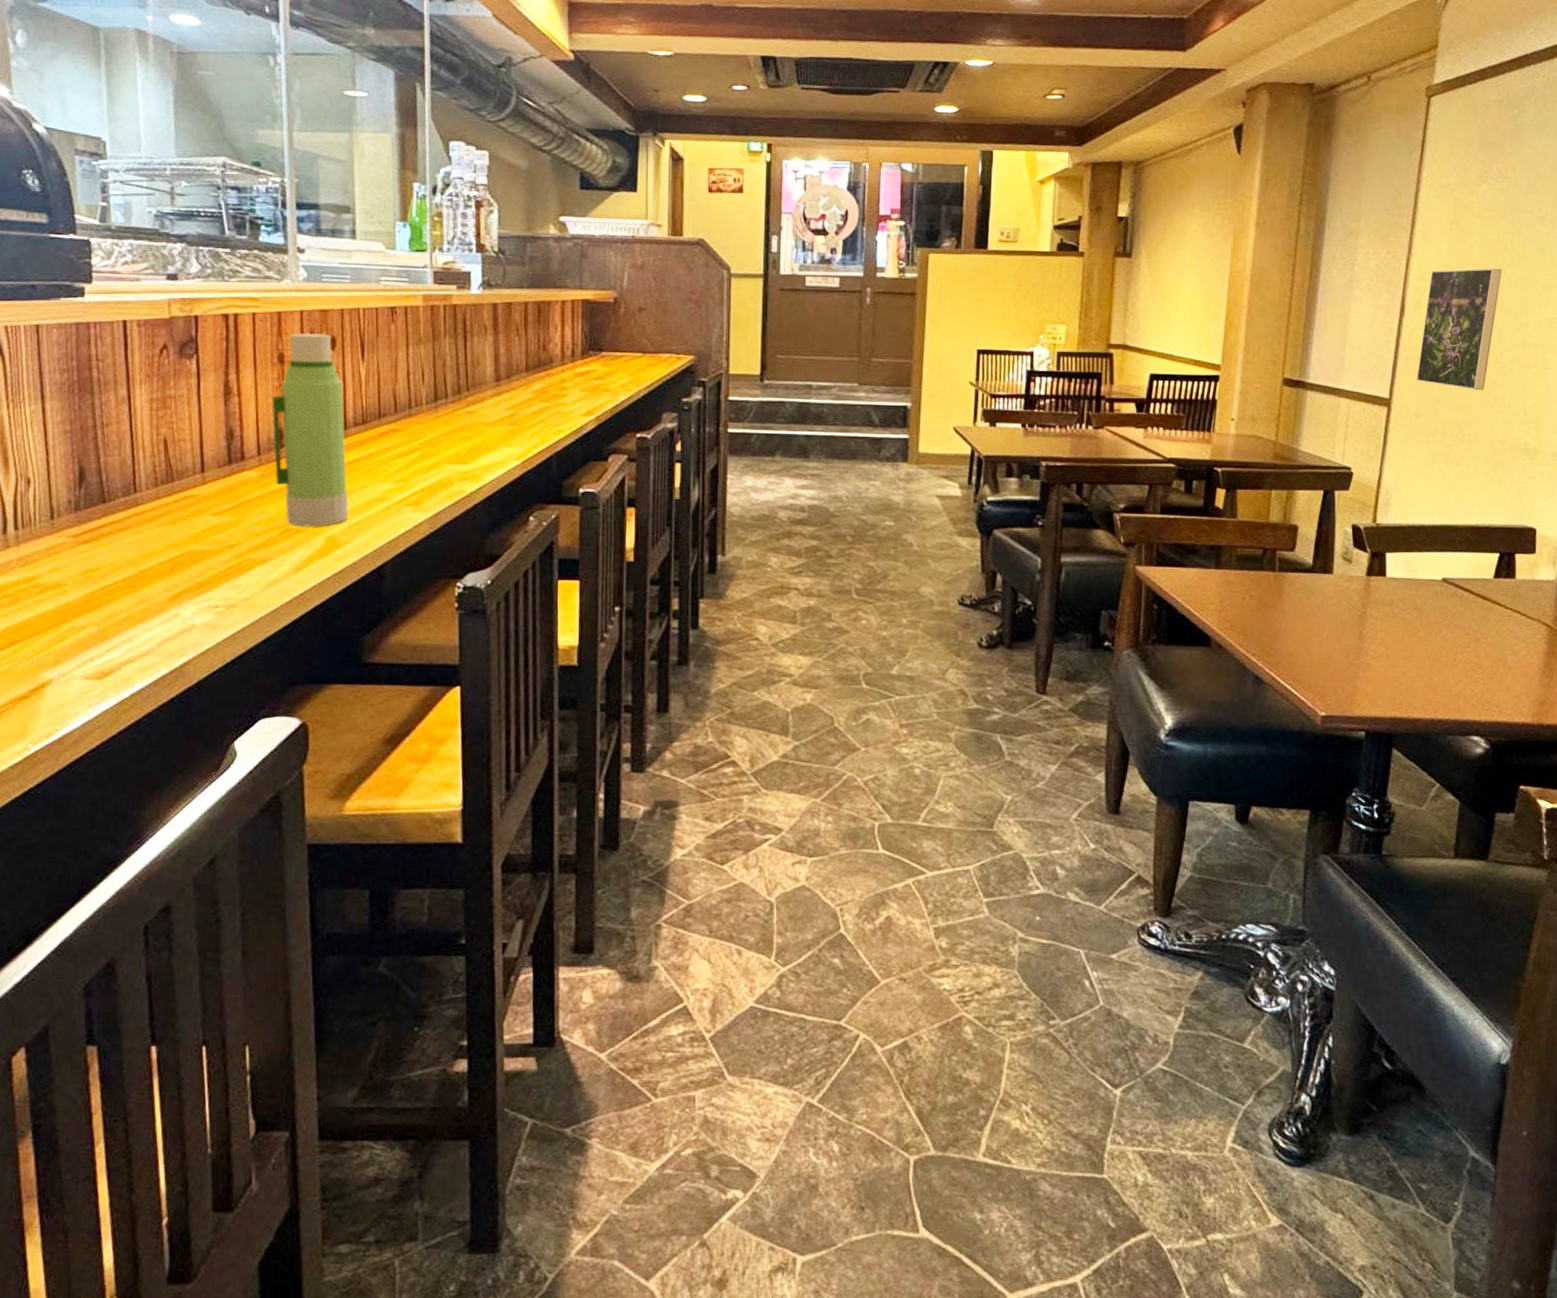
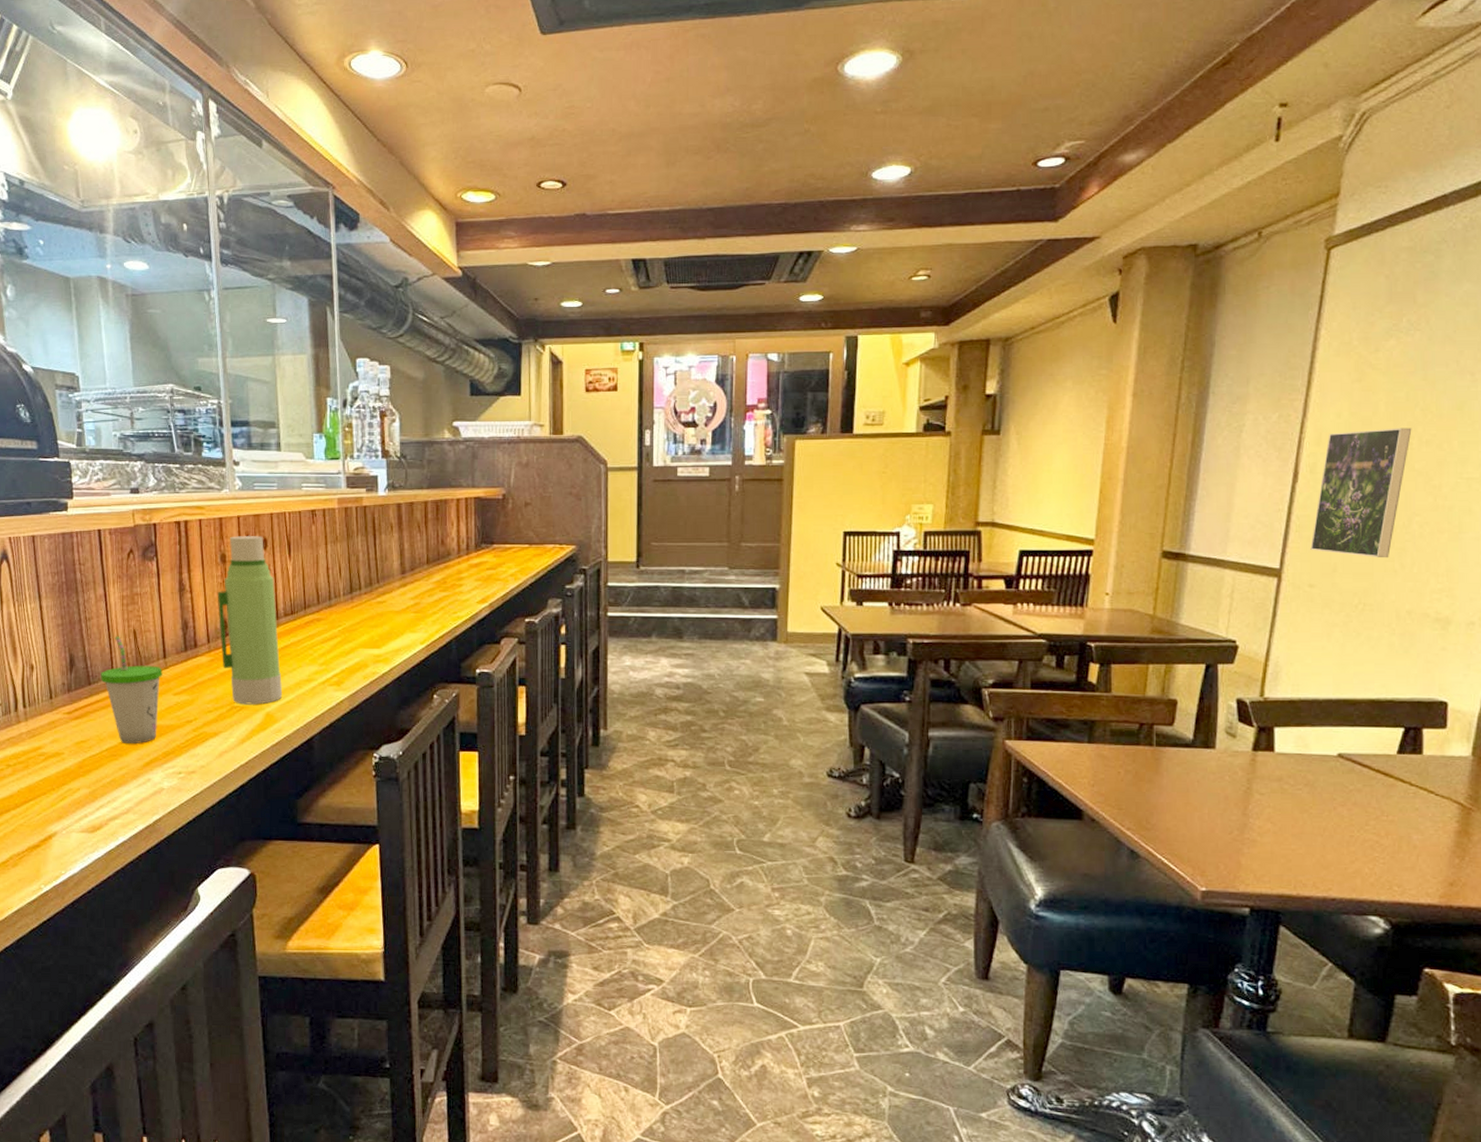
cup: none [119,446,199,574] -> present [101,636,163,744]

